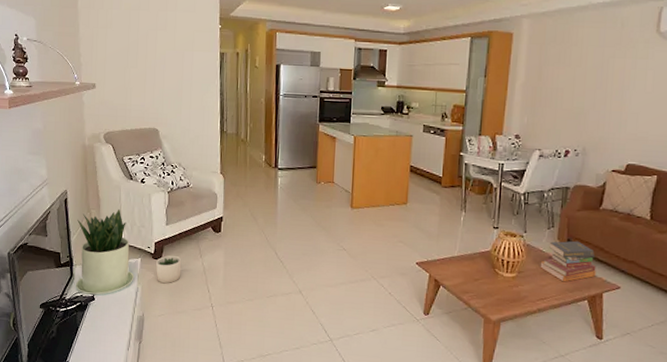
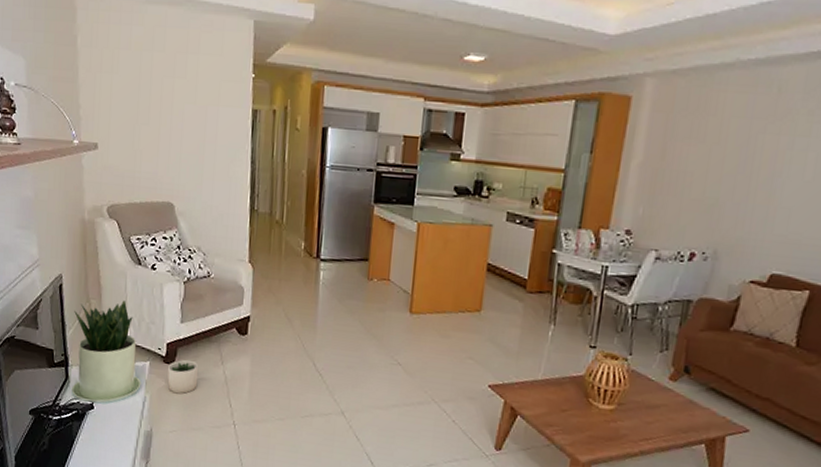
books: present [540,240,596,282] -> none [646,368,720,420]

